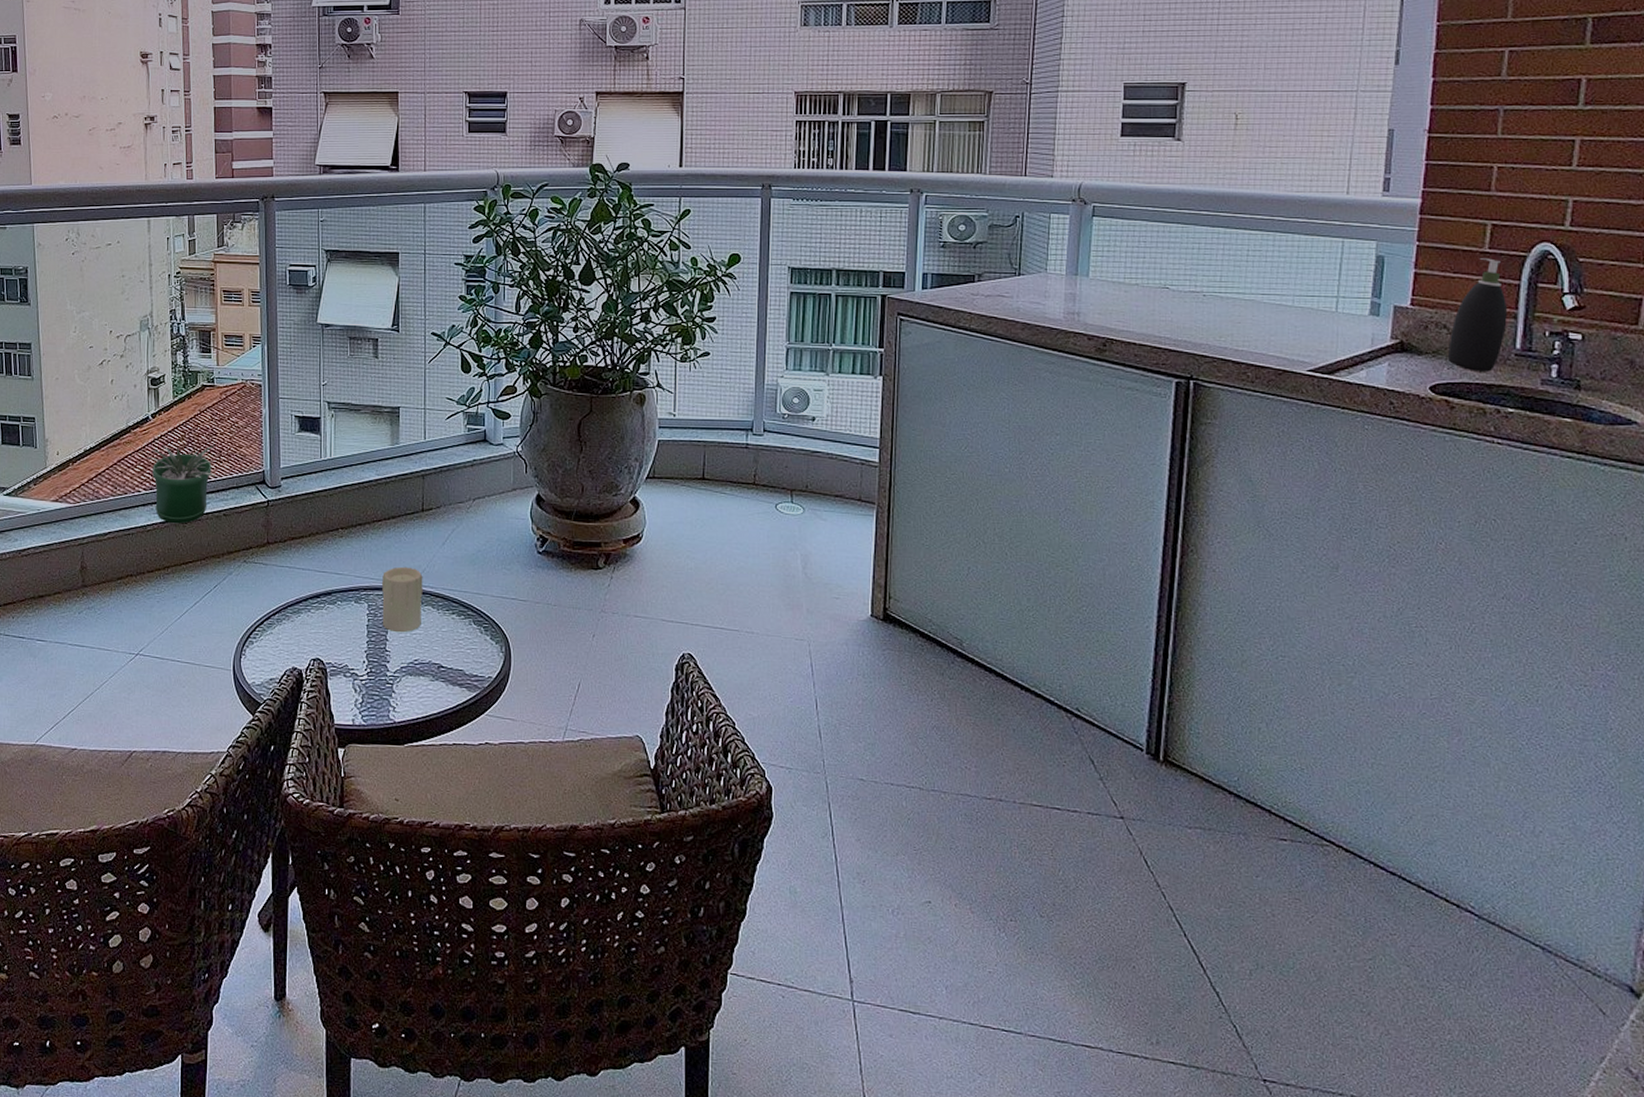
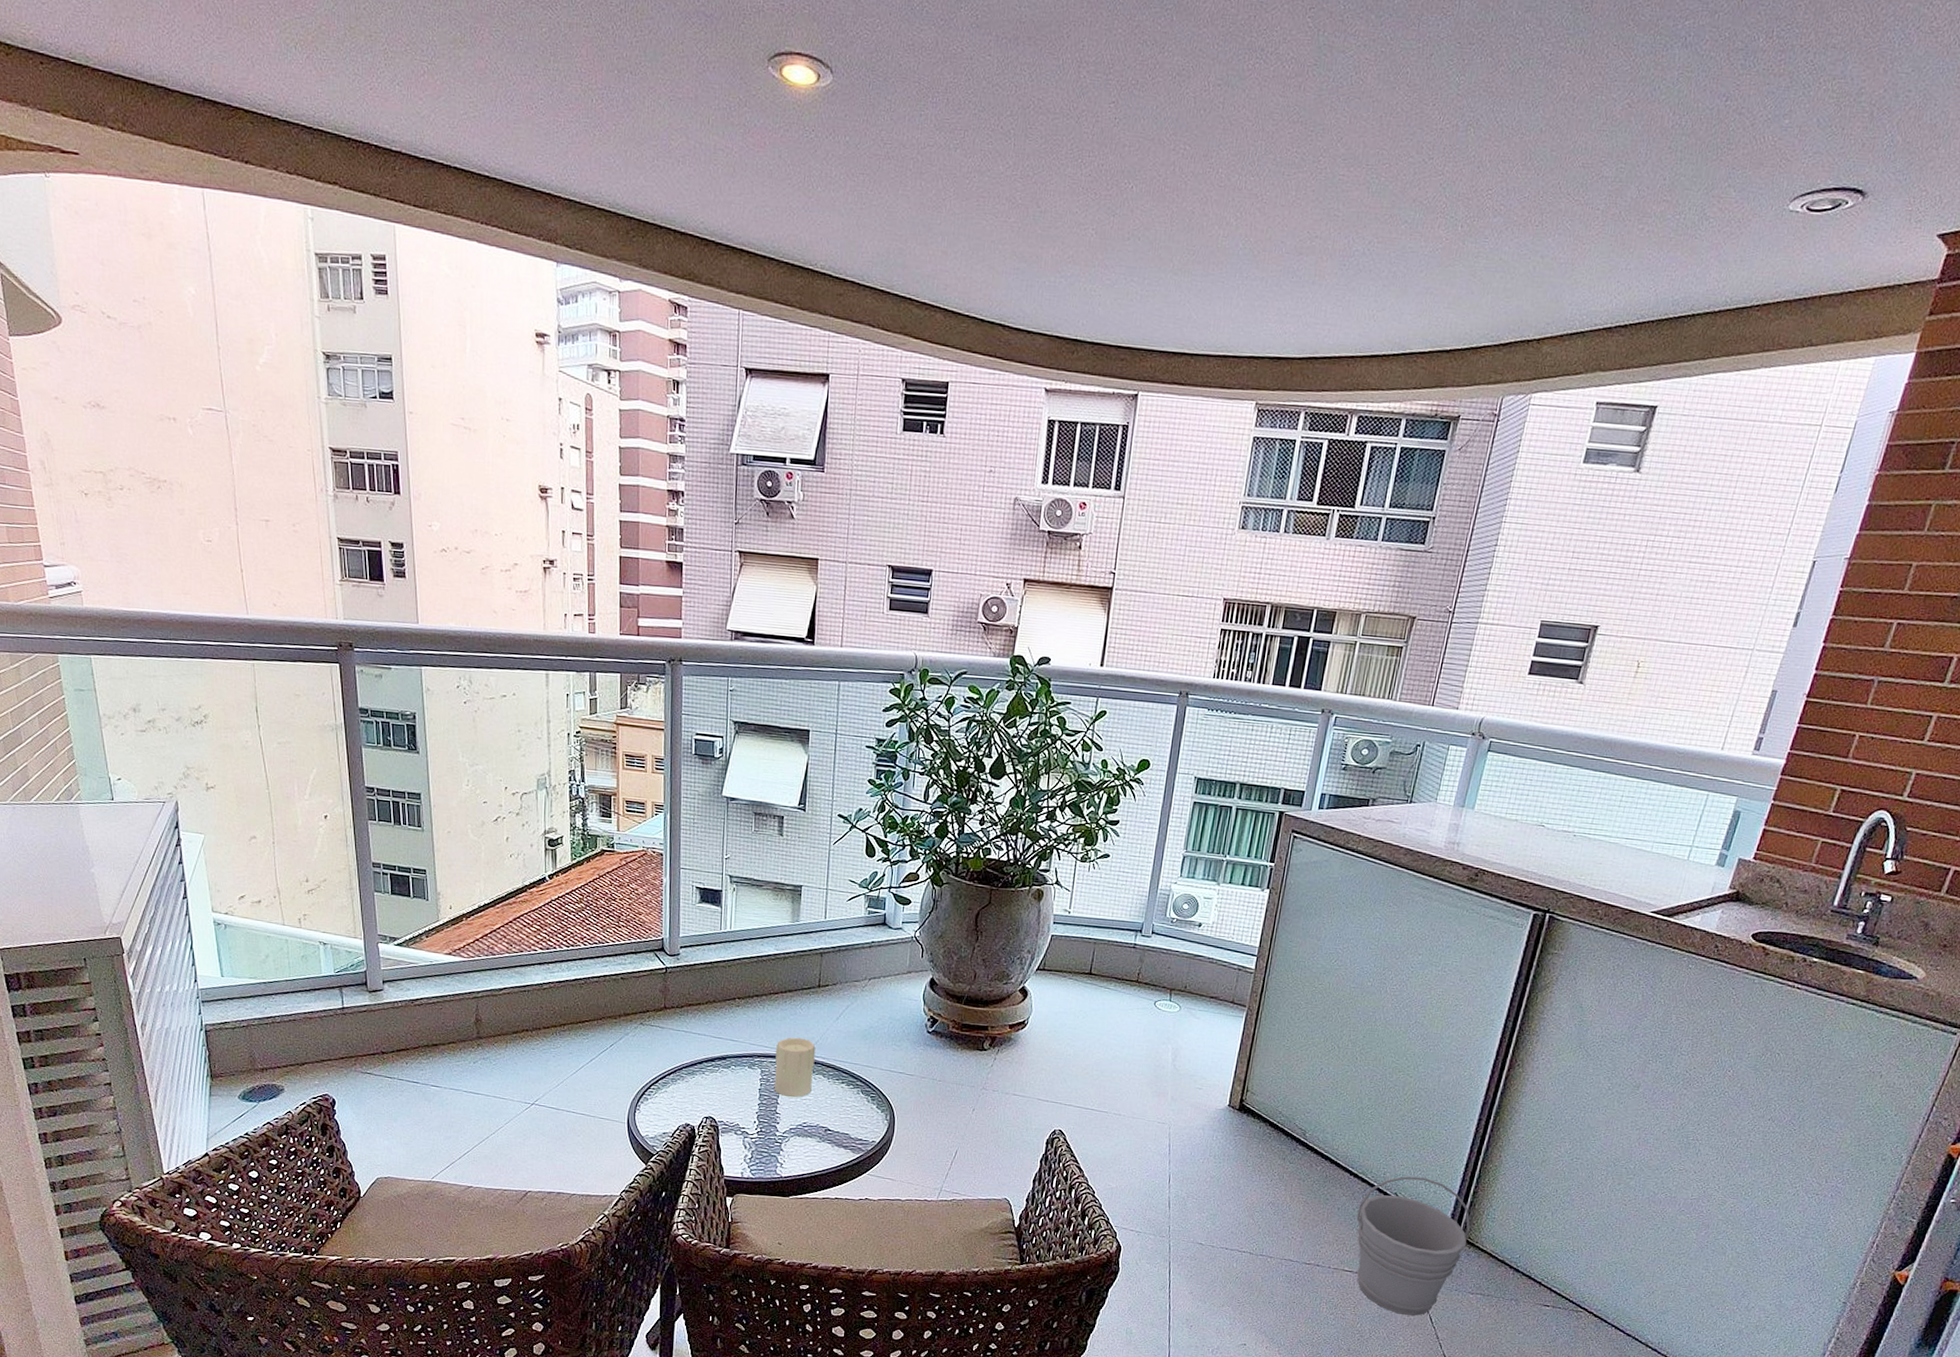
planter: present [147,445,221,524] -> none [543,907,620,985]
bucket: none [1037,687,1172,859] -> present [1356,1176,1471,1316]
soap dispenser: present [1447,258,1507,372] -> none [1773,820,1840,925]

